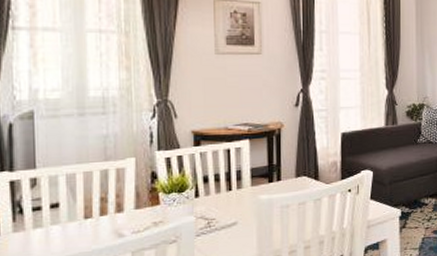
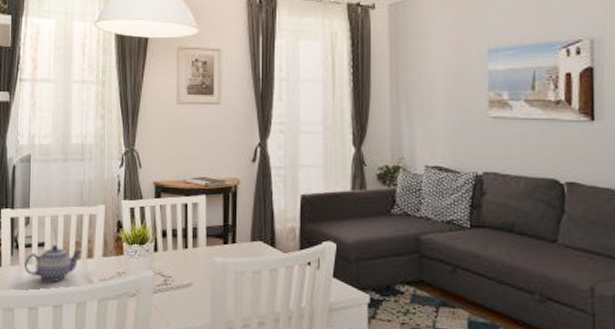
teapot: none [32,204,109,244] -> present [24,245,82,282]

